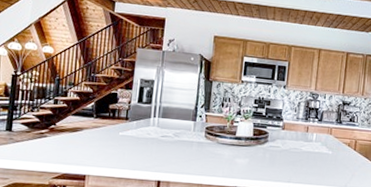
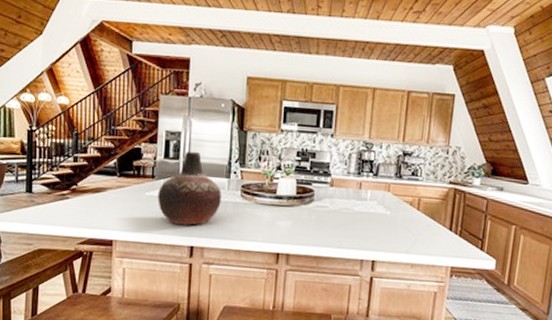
vase: none [130,97,188,162] -> present [158,152,222,225]

